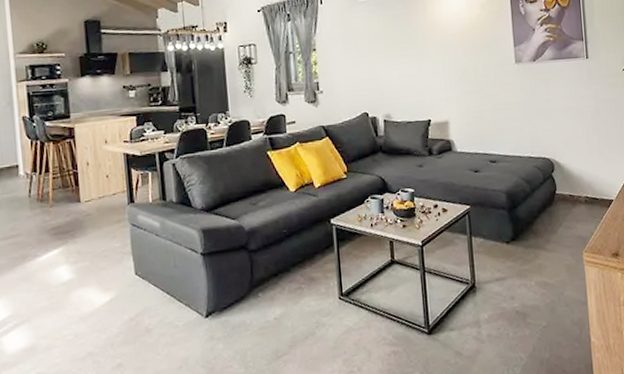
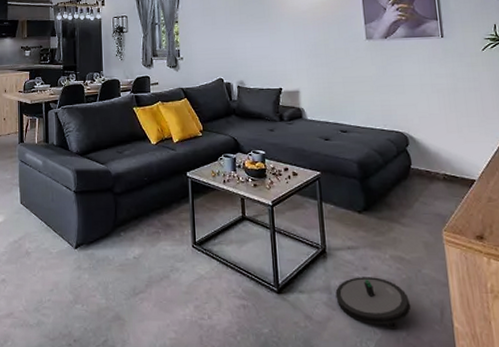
robot vacuum: none [484,305,554,353] -> present [335,277,411,330]

